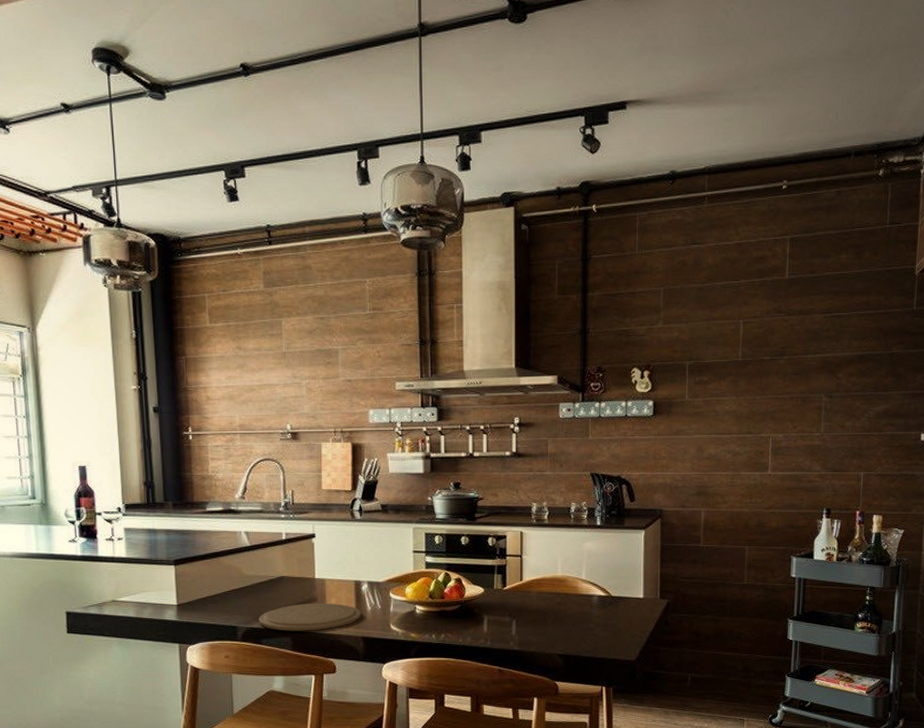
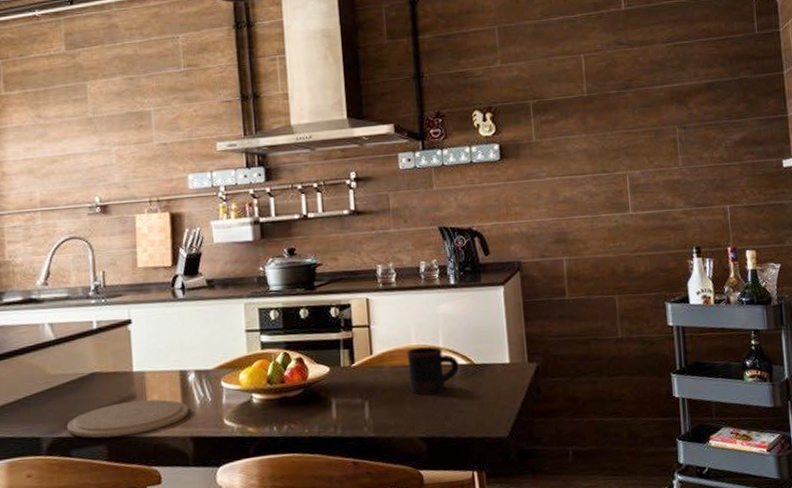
mug: none [552,577,598,619] -> present [407,346,460,396]

